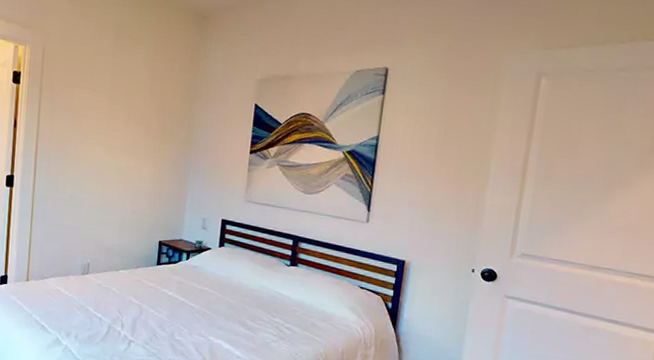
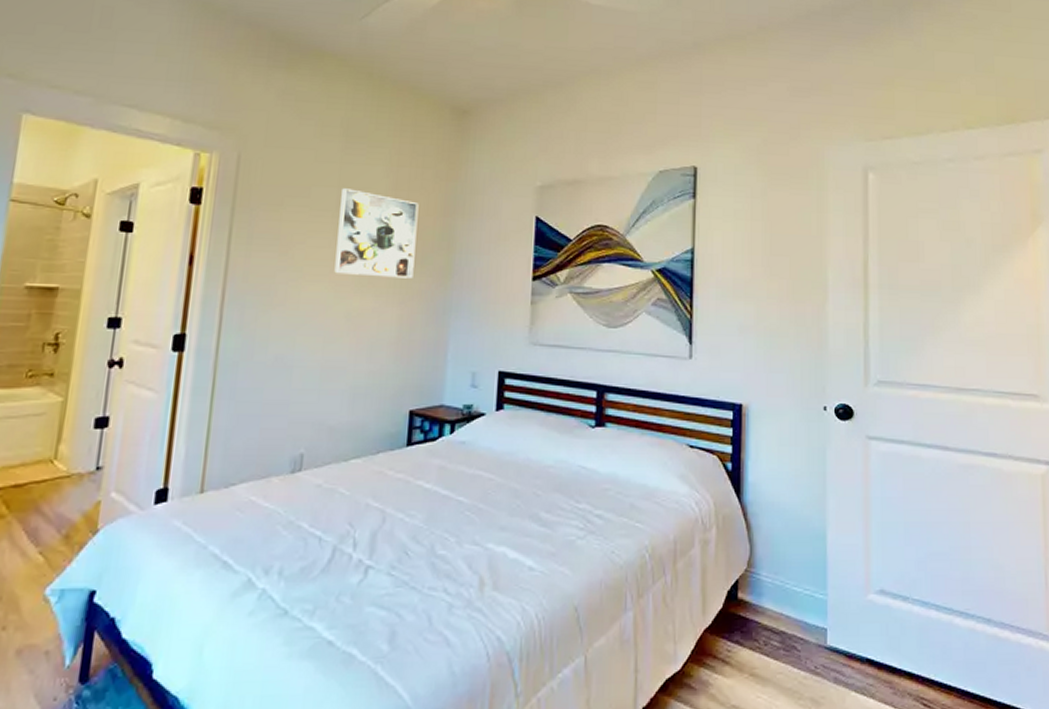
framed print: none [109,76,169,147] -> present [334,188,419,279]

